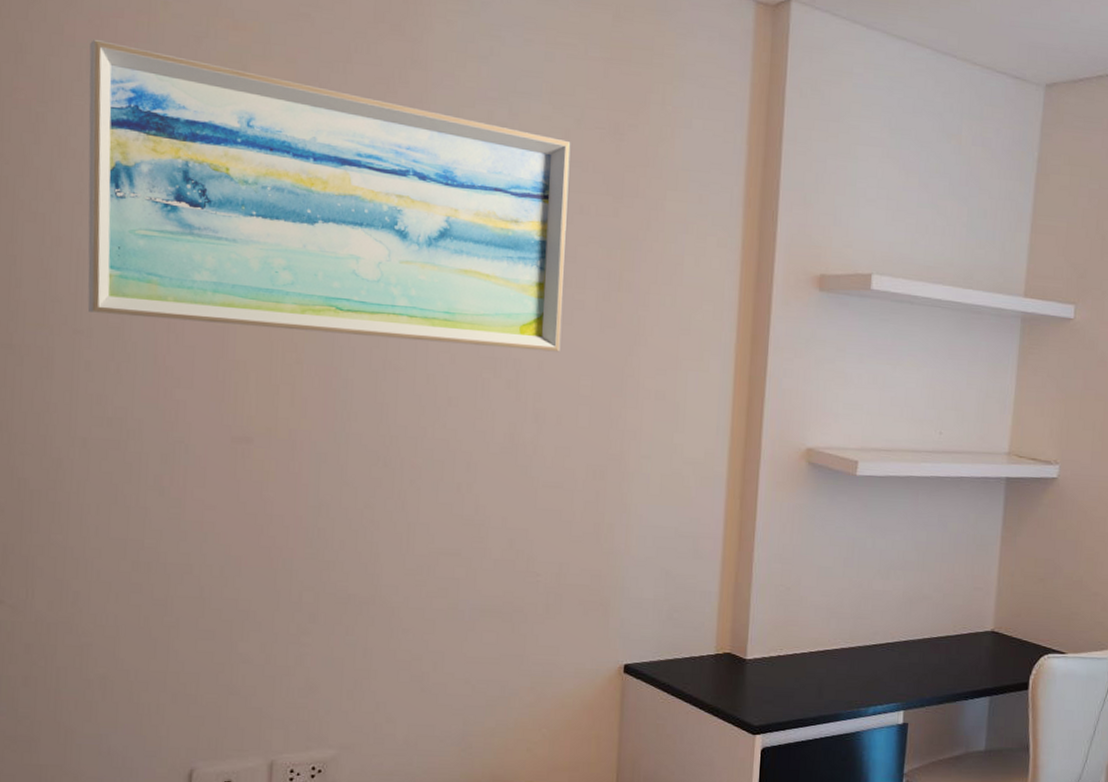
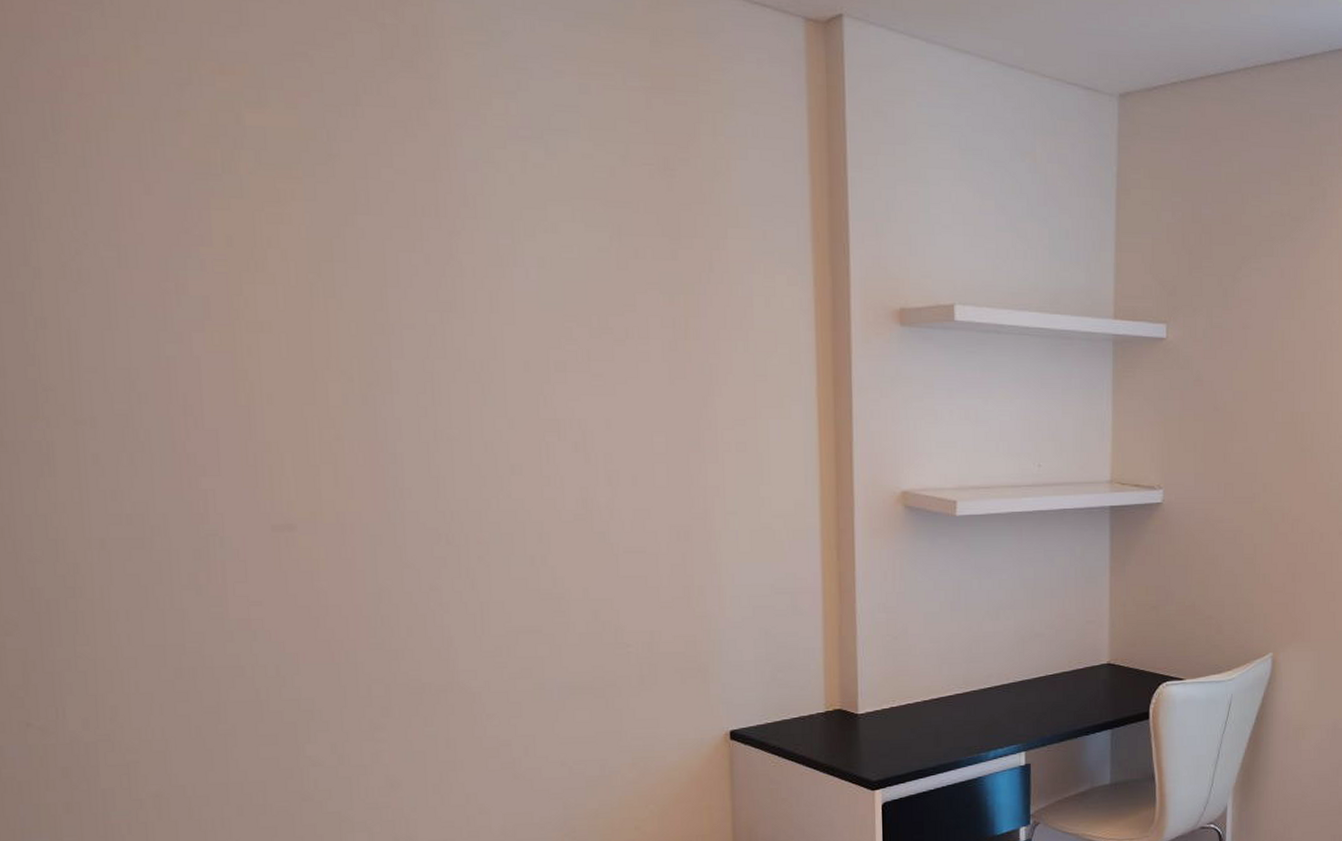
wall art: present [87,40,571,352] -> none [53,93,628,409]

